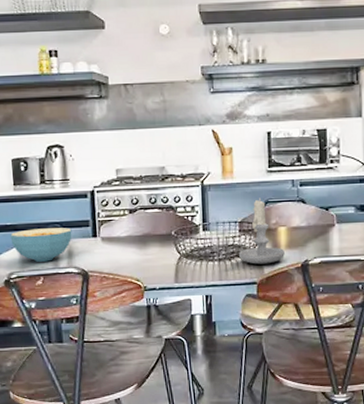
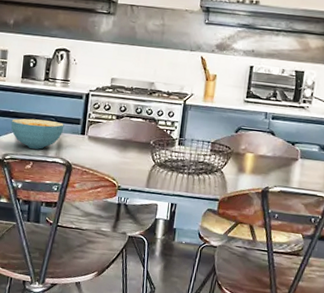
candle: present [239,197,285,265] -> none [207,123,249,185]

